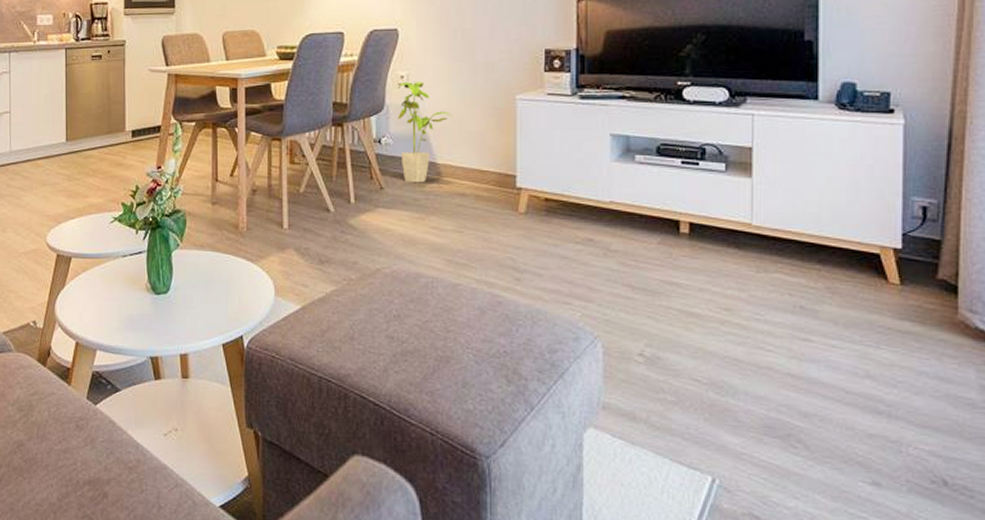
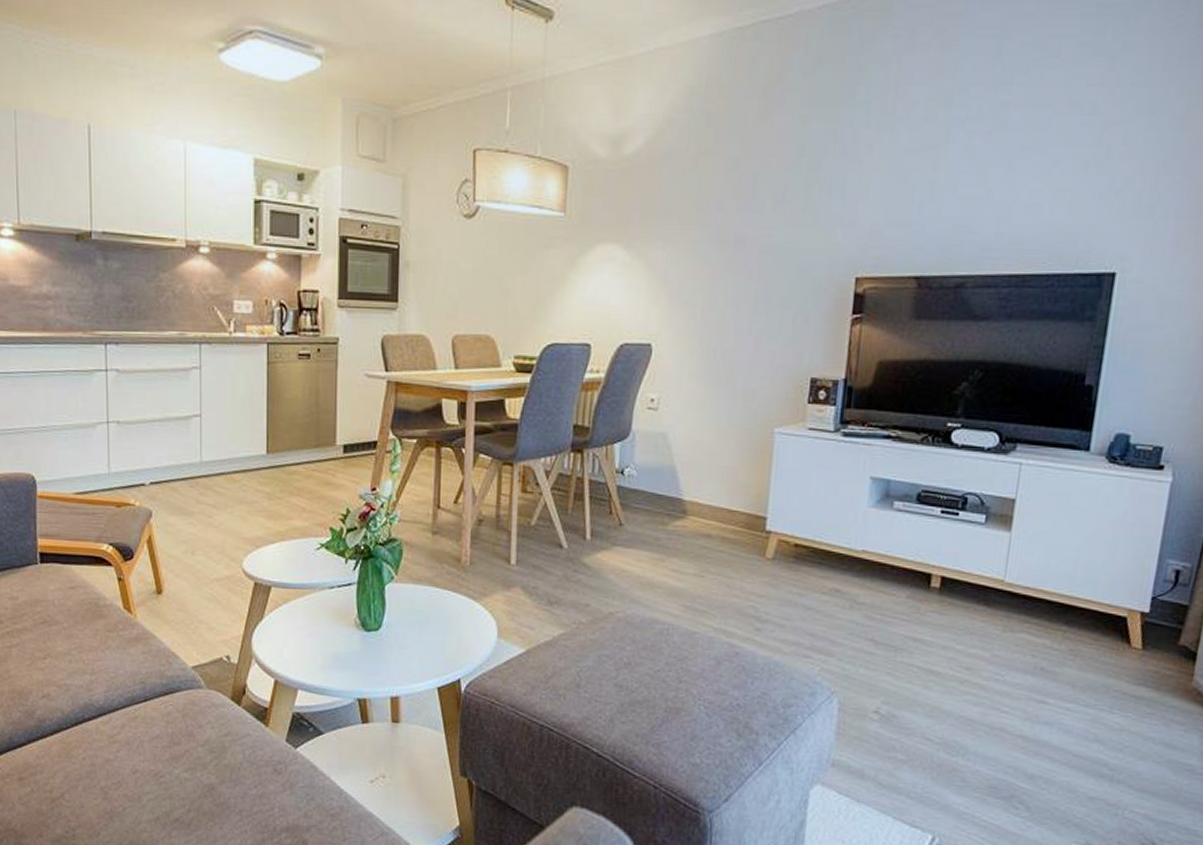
house plant: present [398,82,453,183] -> none [644,406,705,521]

